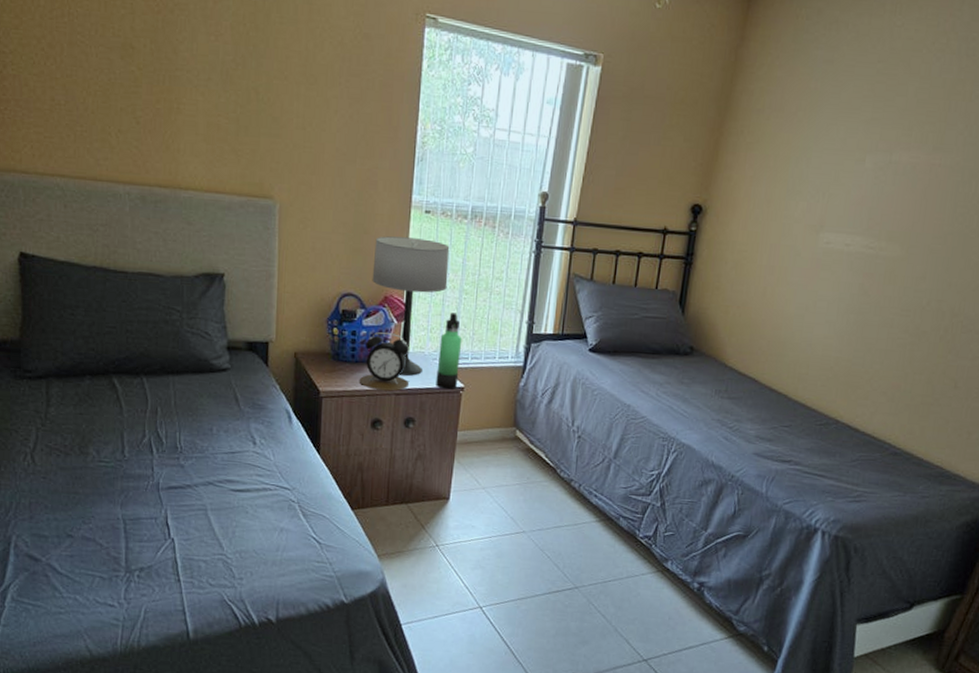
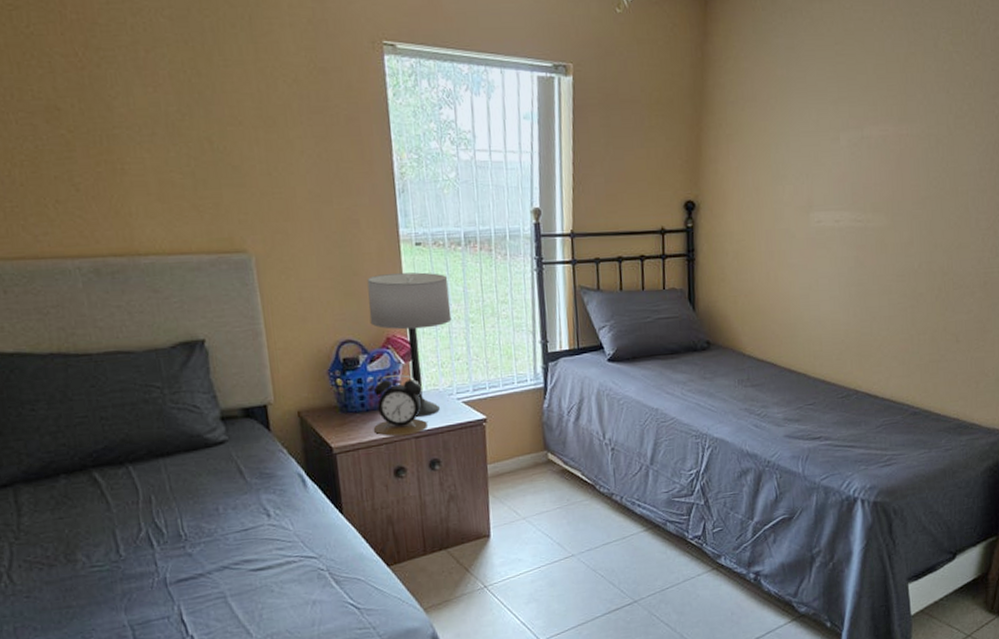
thermos bottle: present [436,312,463,391] -> none [453,343,480,425]

